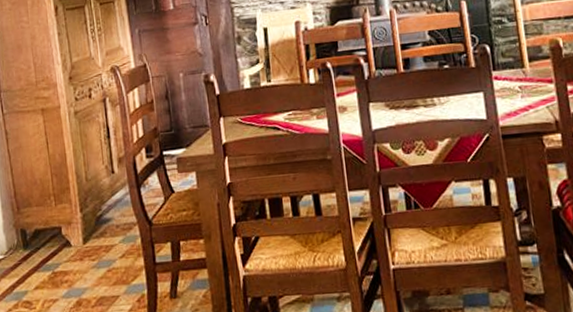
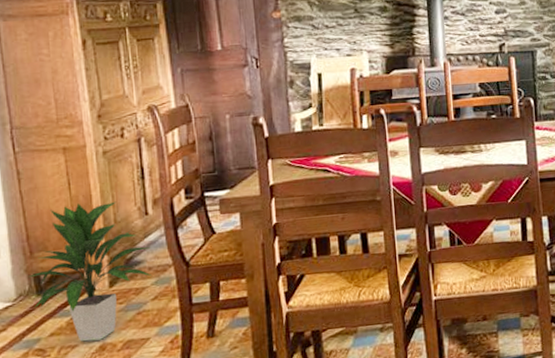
indoor plant: none [15,160,119,297] -> present [27,201,151,342]

